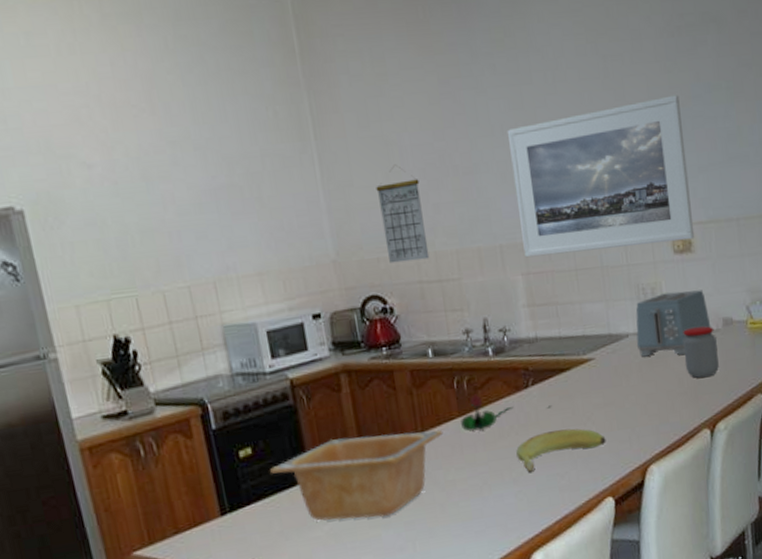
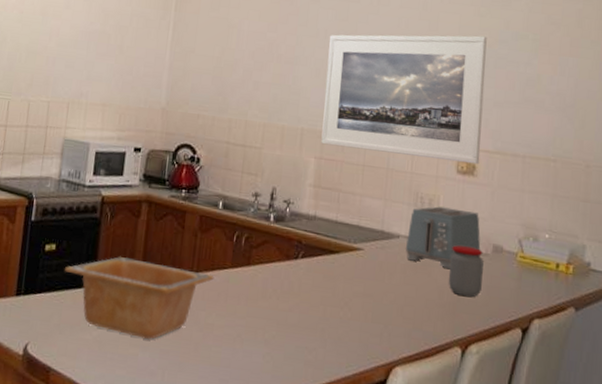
calendar: present [376,164,430,264] -> none [207,43,248,125]
plant: present [461,394,550,433] -> none [231,251,313,288]
banana: present [516,428,606,472] -> none [273,304,359,339]

